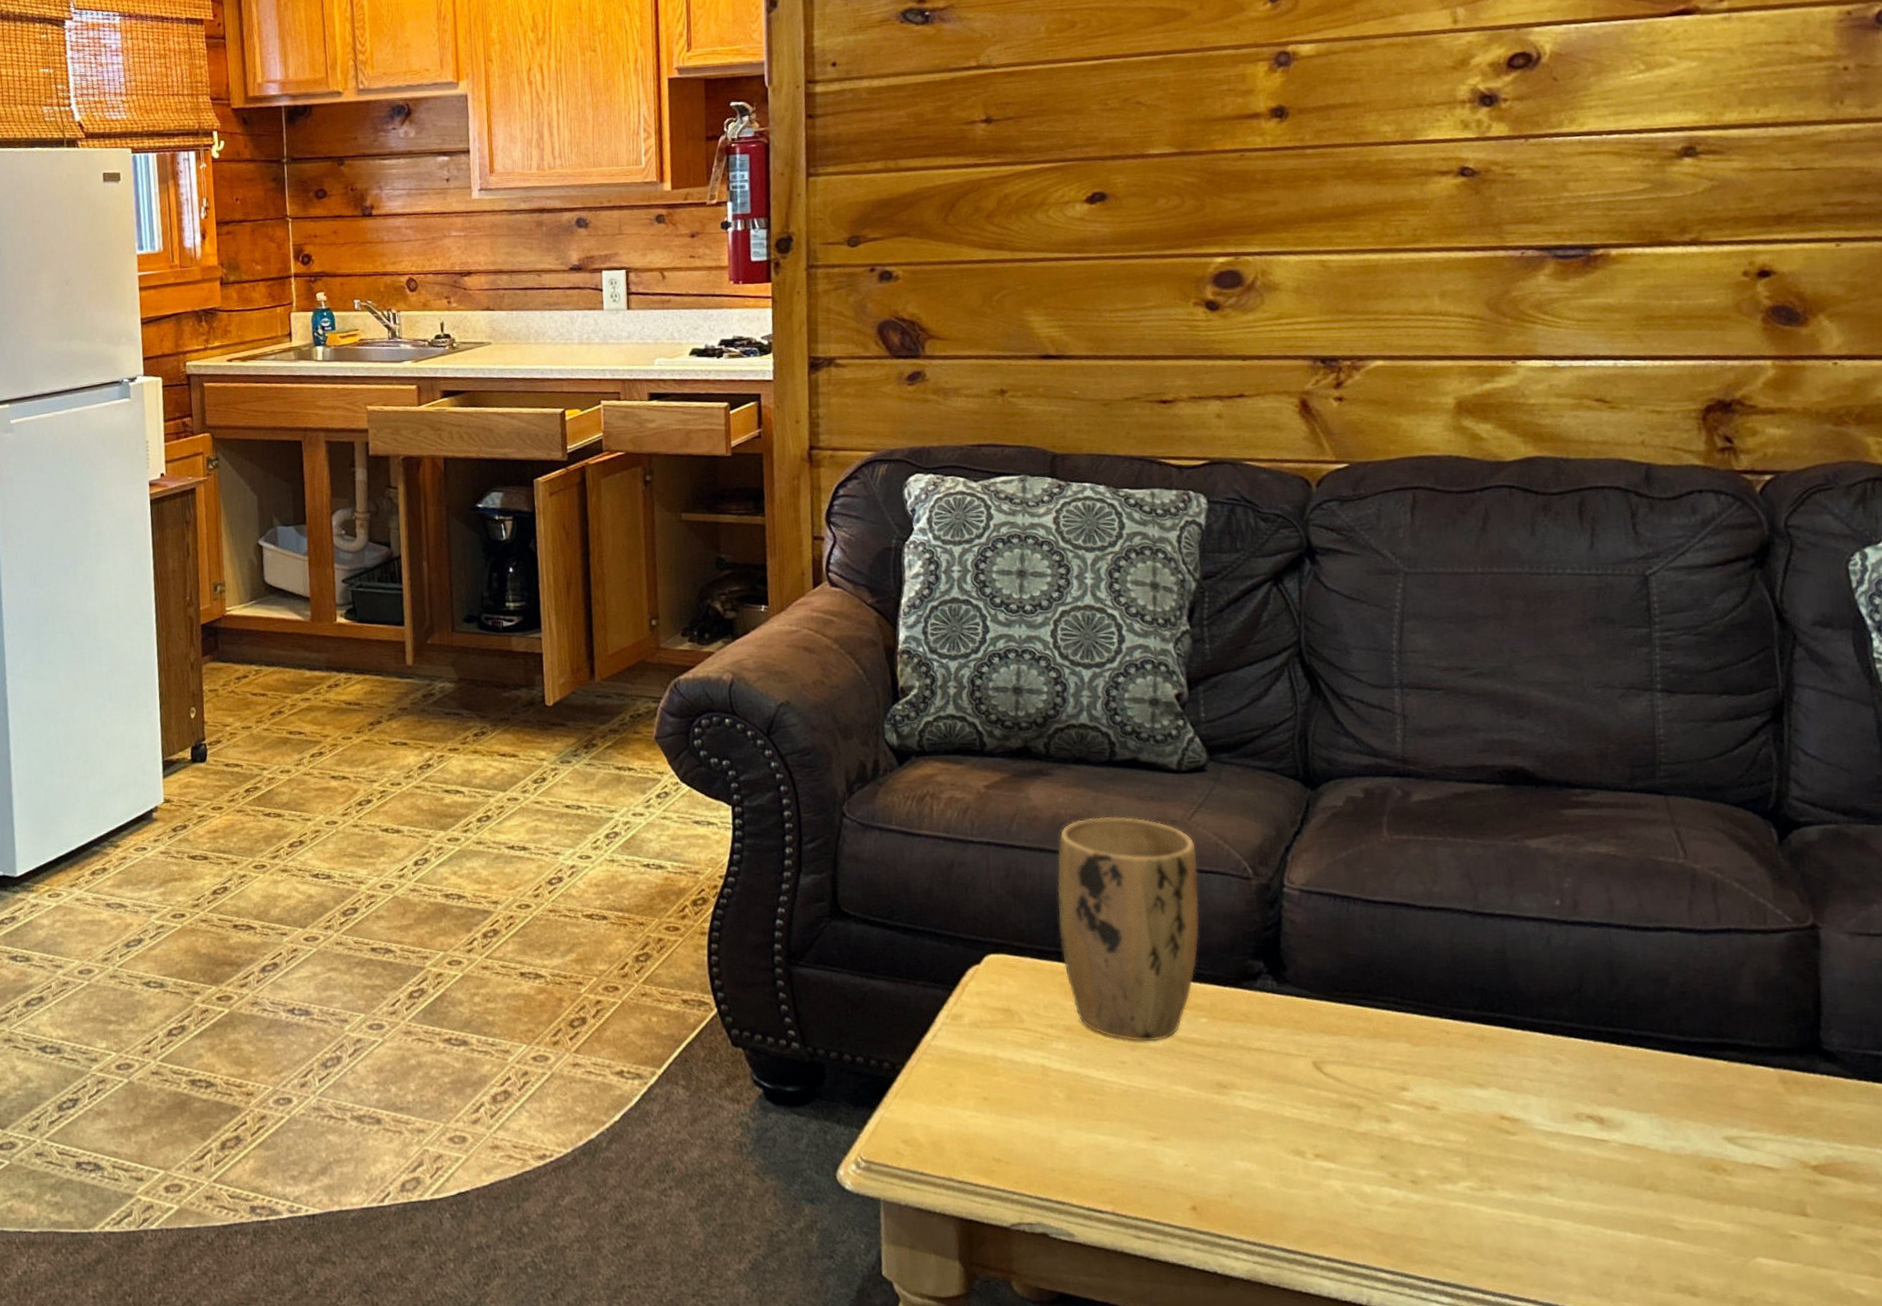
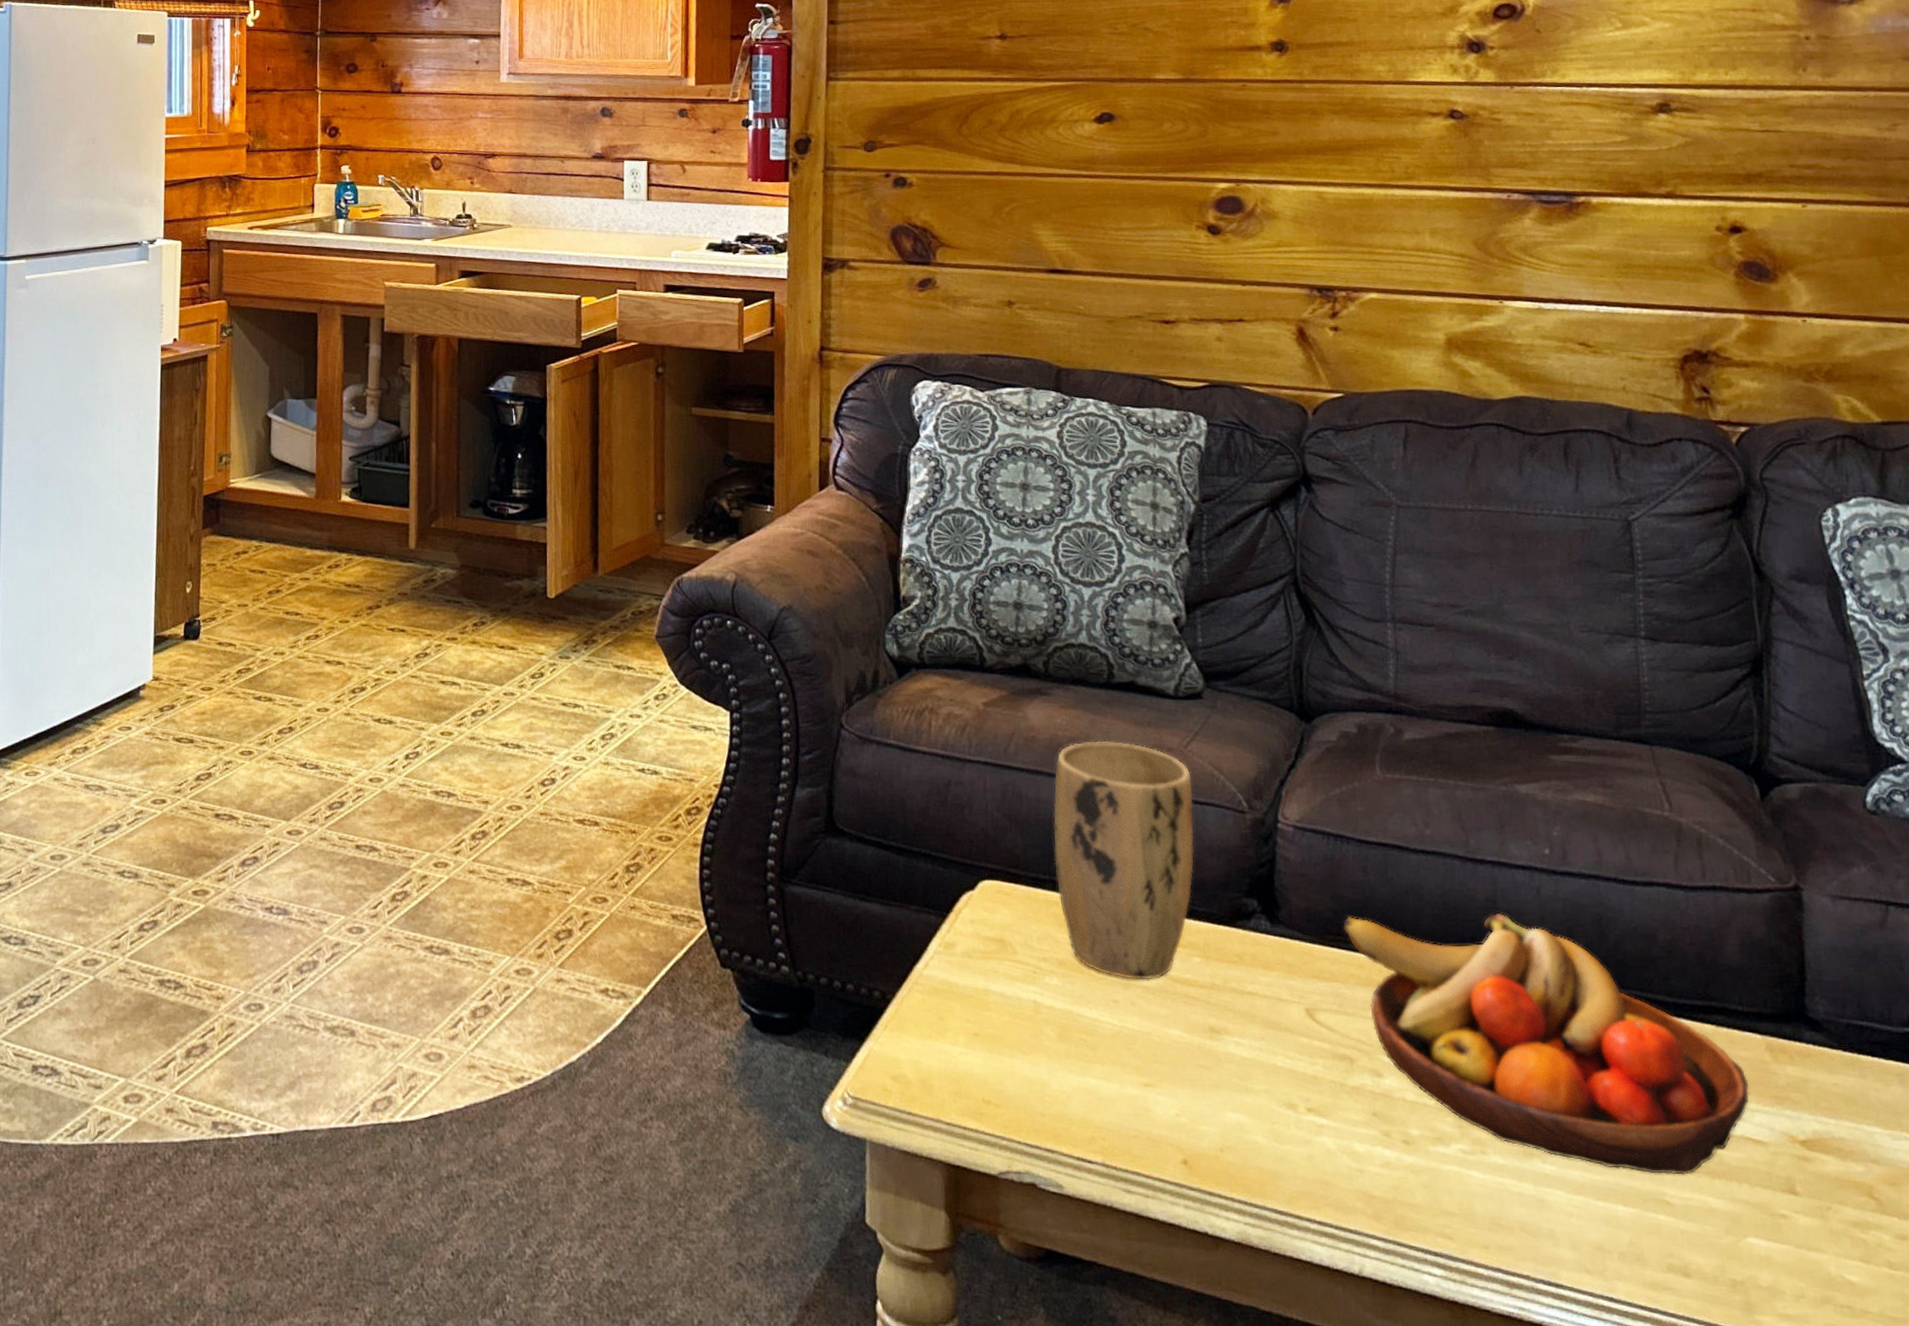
fruit bowl: none [1350,963,1762,1203] -> present [1343,912,1750,1175]

